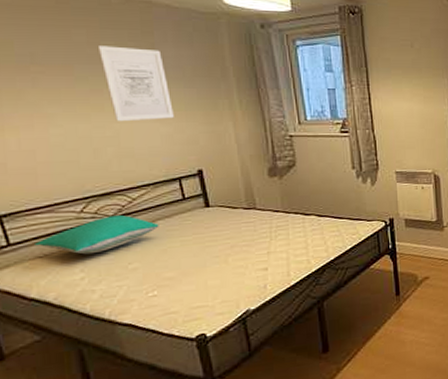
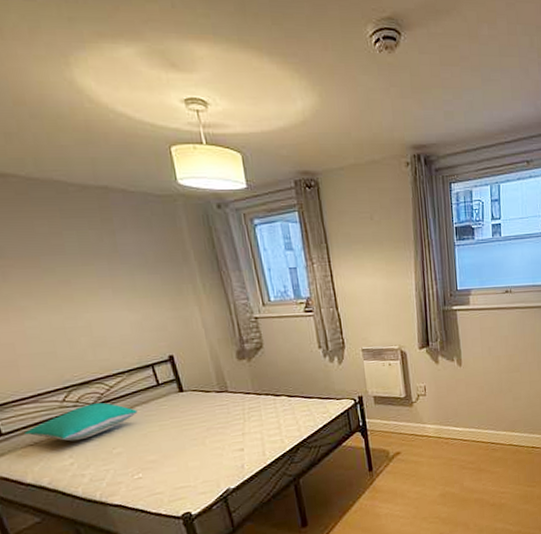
wall art: present [97,46,174,121] -> none [60,235,141,311]

